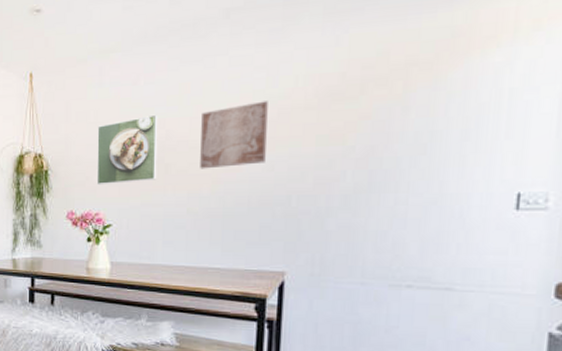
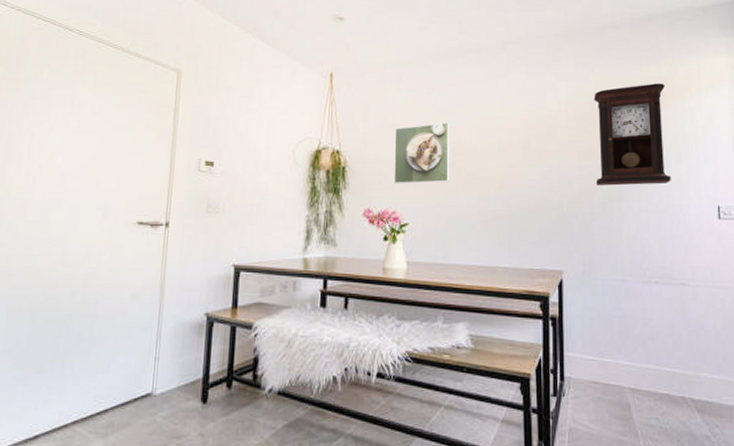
wall art: present [200,101,268,169] -> none [487,119,540,174]
pendulum clock: none [337,35,457,176] -> present [594,83,671,186]

